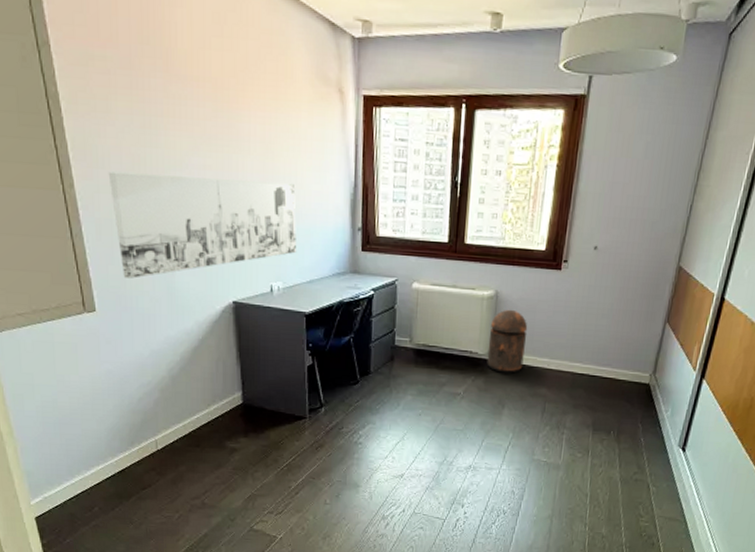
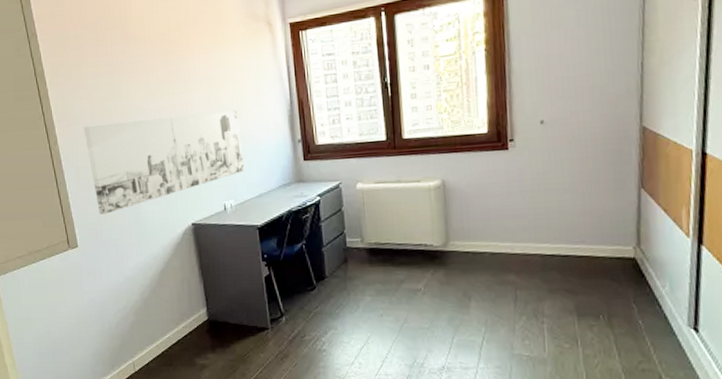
trash can: present [487,309,528,373] -> none [442,196,484,263]

